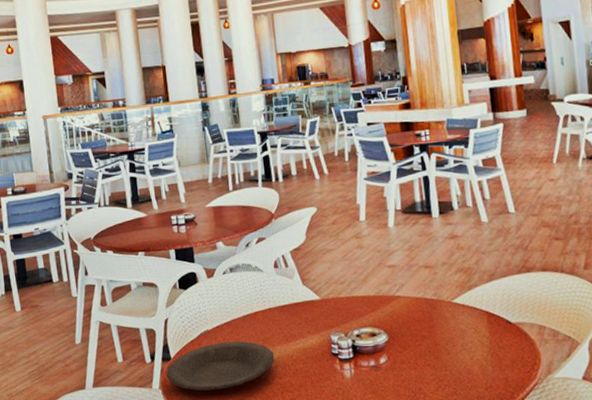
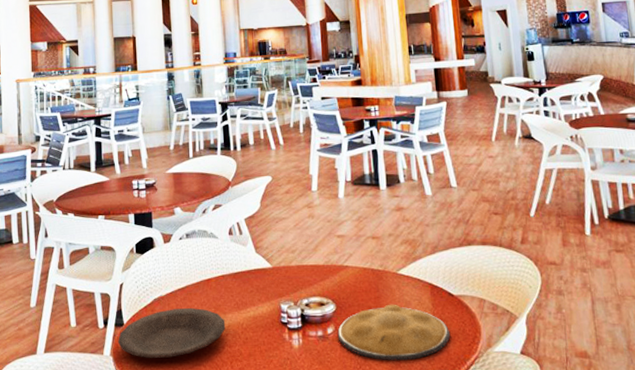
plate: none [390,333,508,389] -> present [337,304,450,361]

